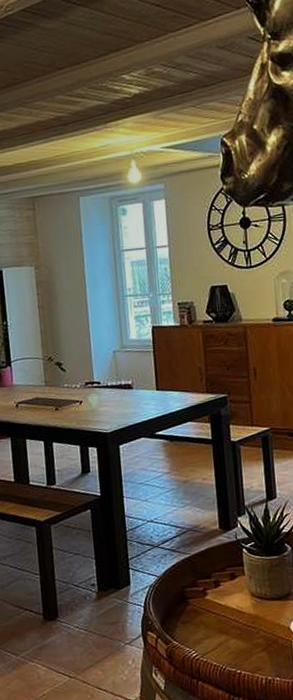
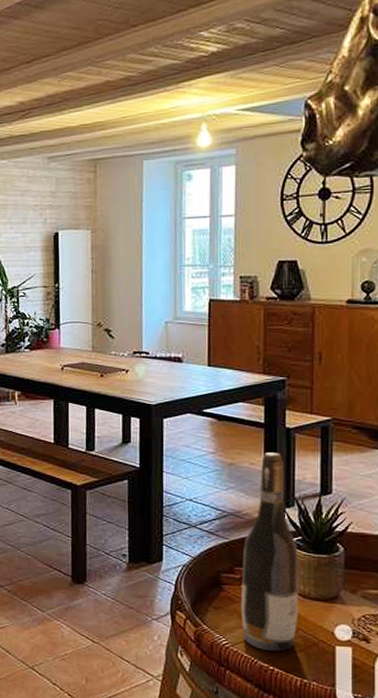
wine bottle: none [203,465,258,656] -> present [240,452,299,652]

